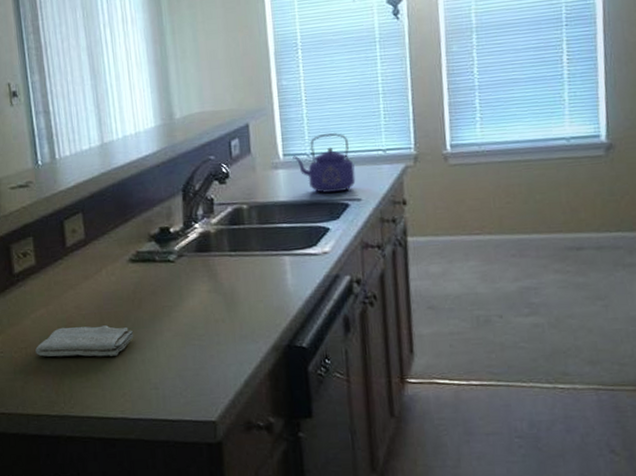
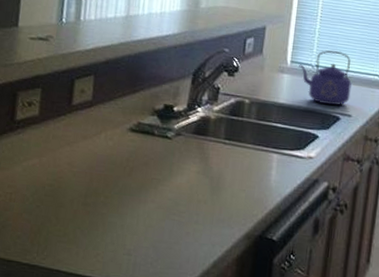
washcloth: present [35,325,134,357] -> none [20,180,119,217]

